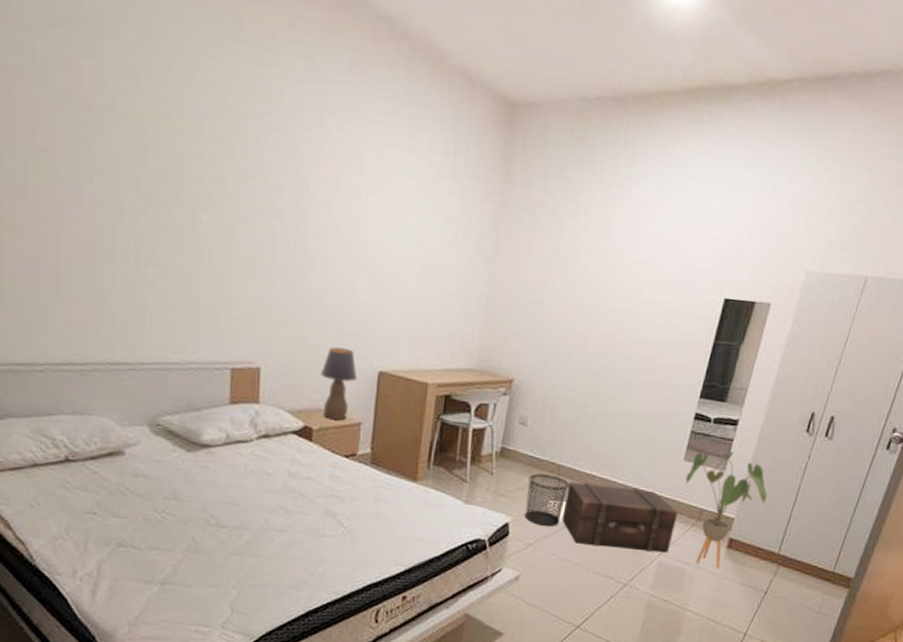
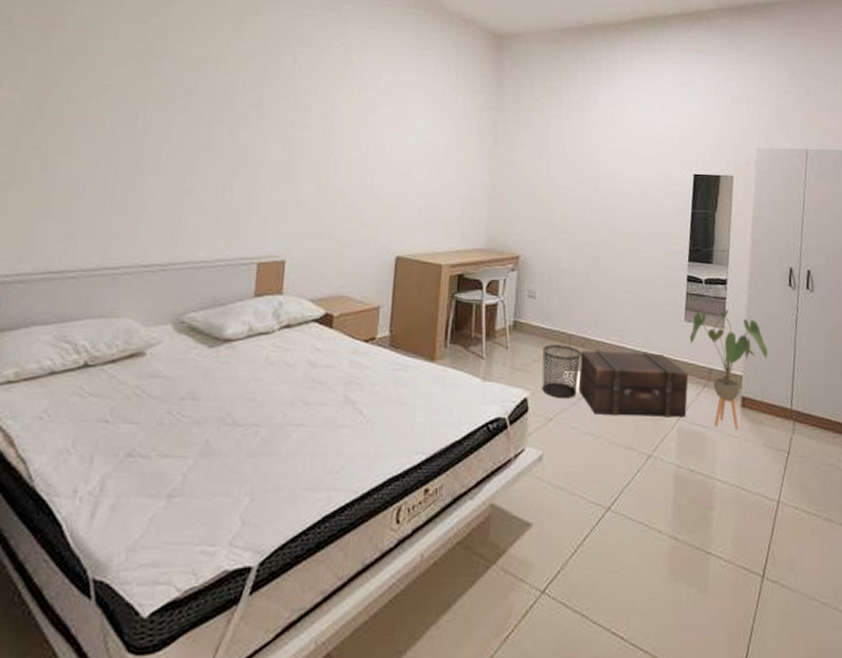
table lamp: present [320,347,357,421] -> none [341,237,376,306]

